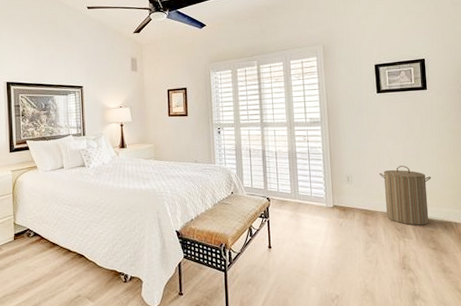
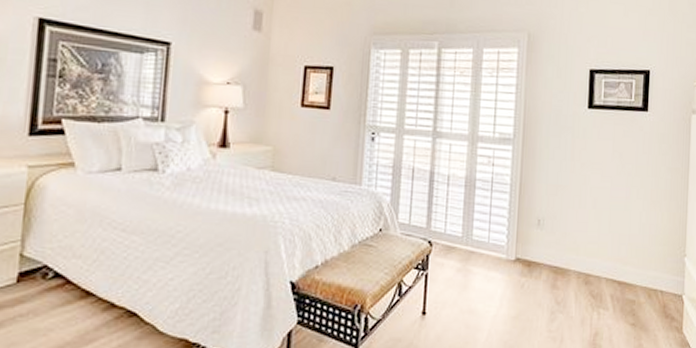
laundry hamper: present [379,166,431,226] -> none [578,210,640,292]

